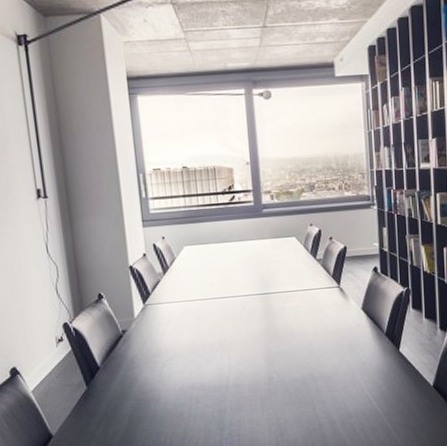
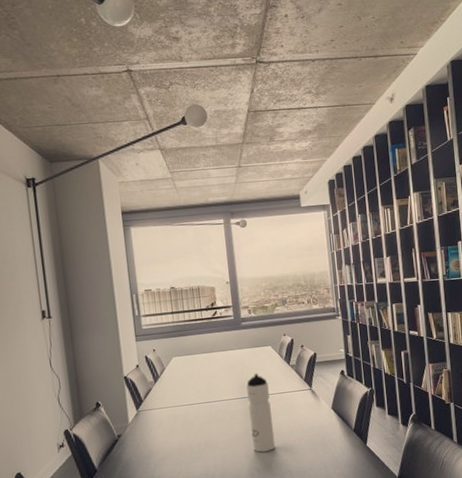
water bottle: none [266,266,297,355] -> present [246,373,276,453]

